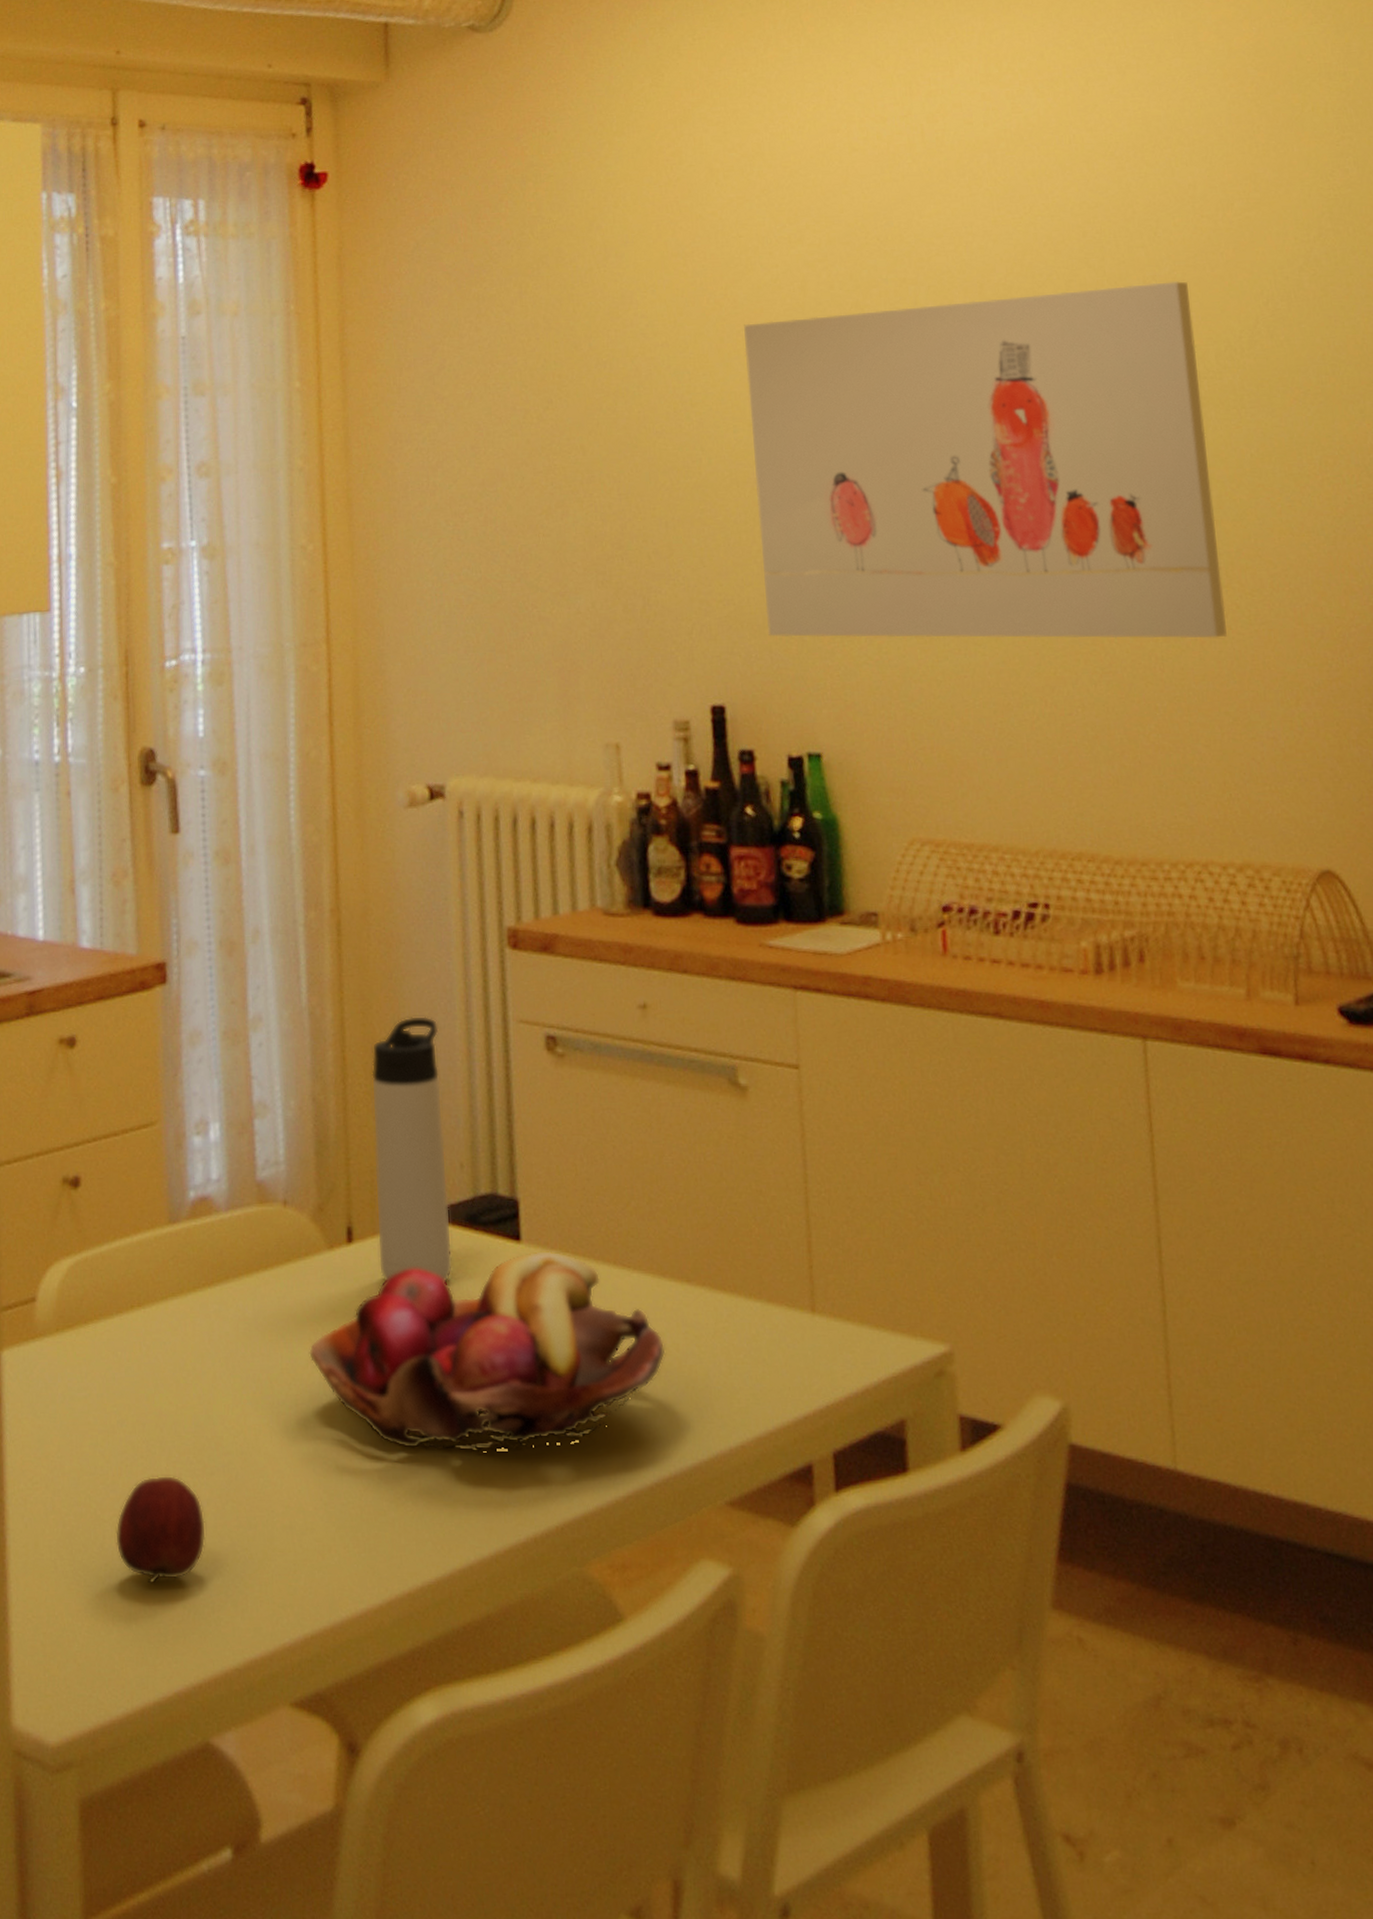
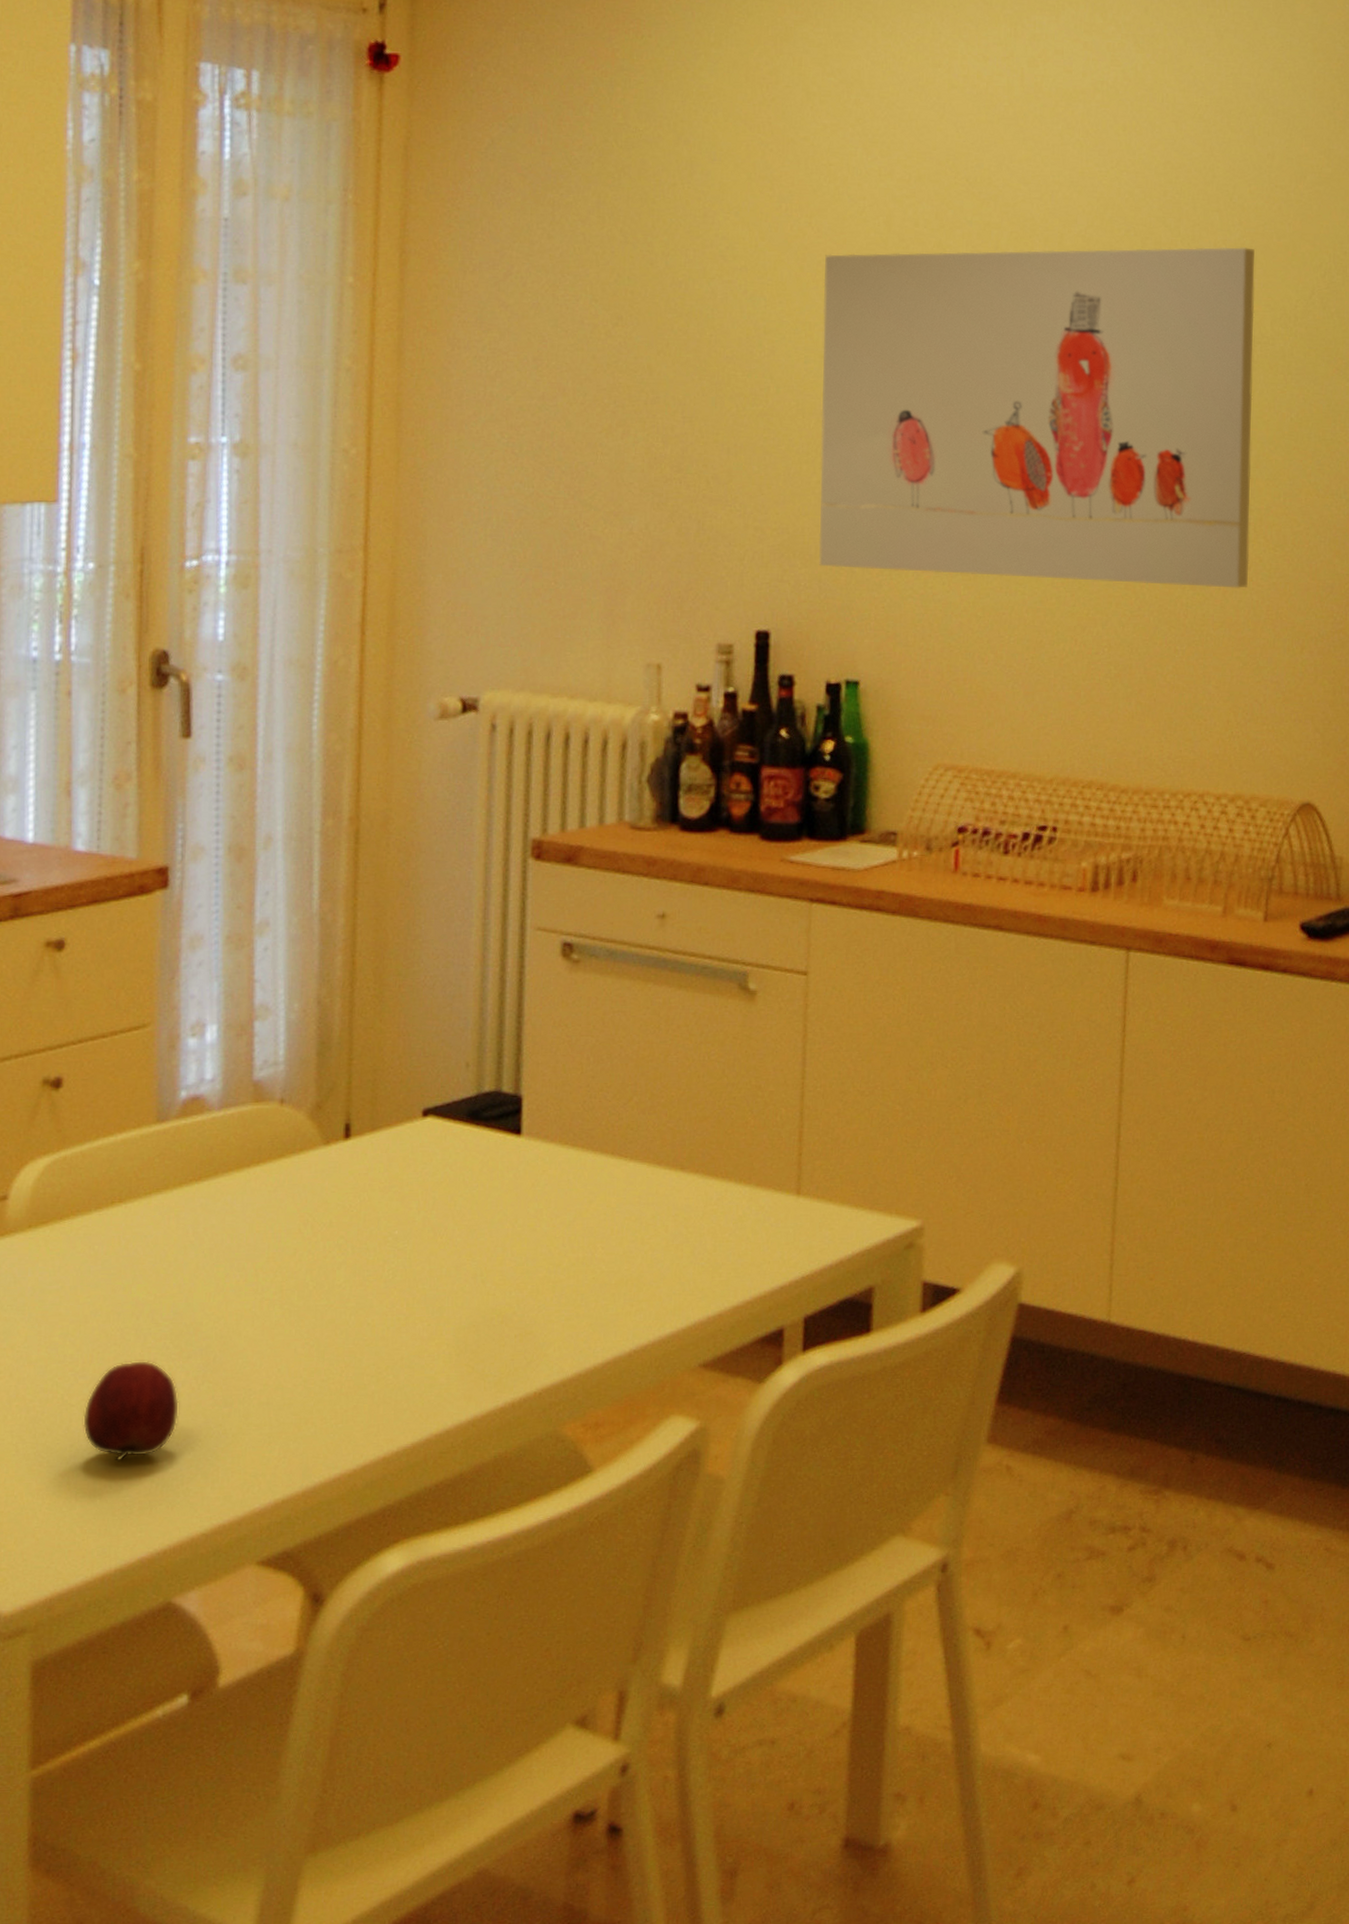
fruit basket: present [309,1251,666,1452] -> none [298,1143,655,1329]
thermos bottle: present [371,1015,453,1281] -> none [375,922,454,1173]

